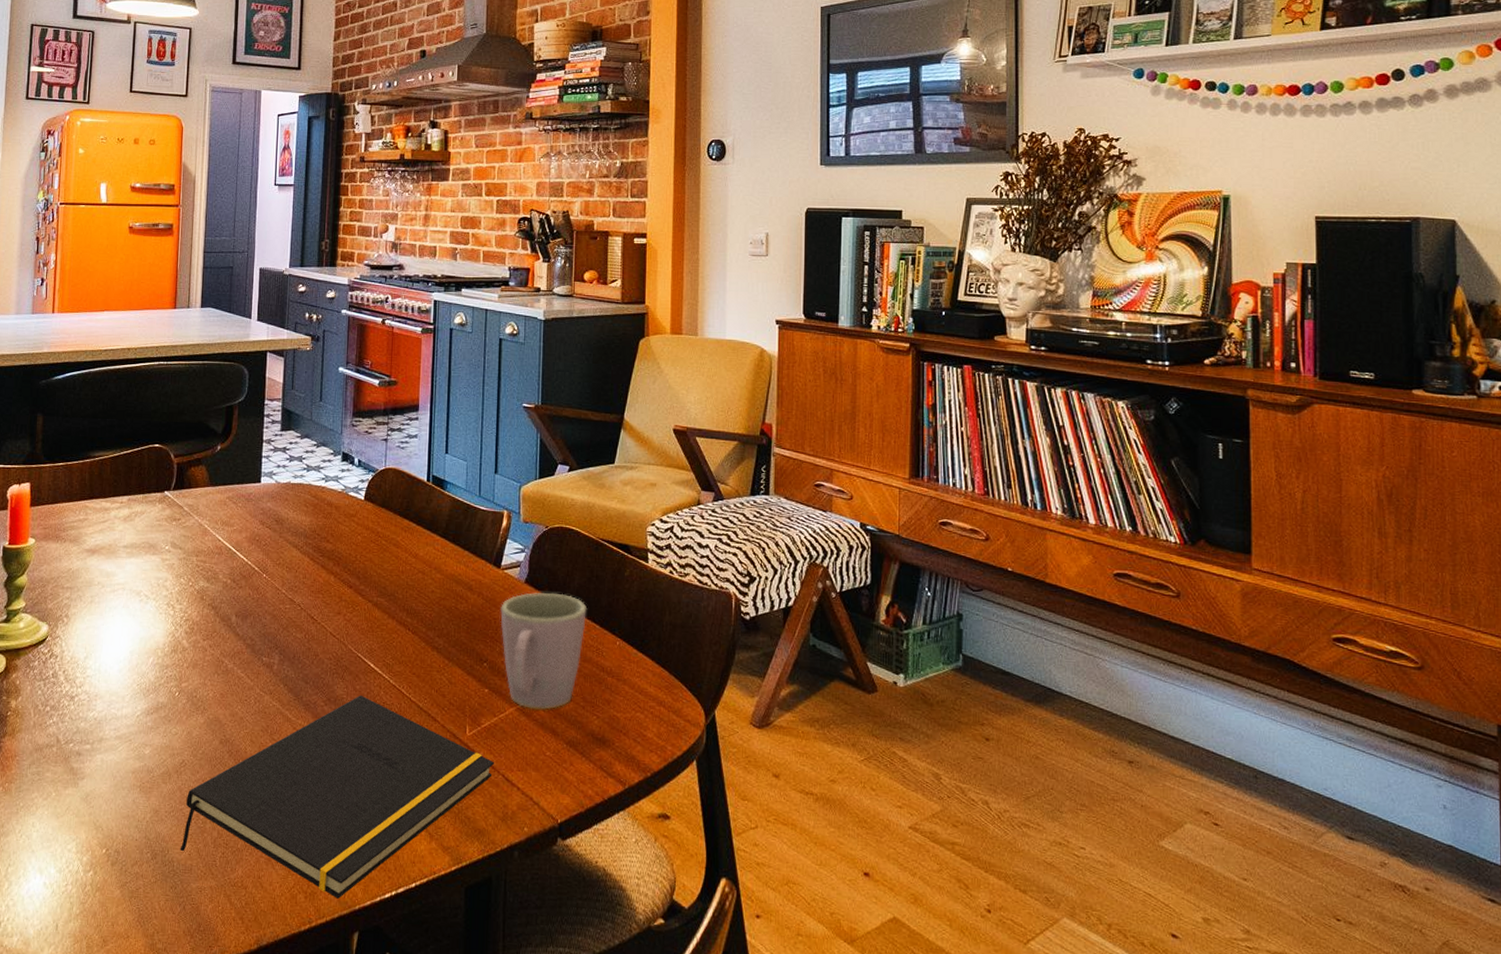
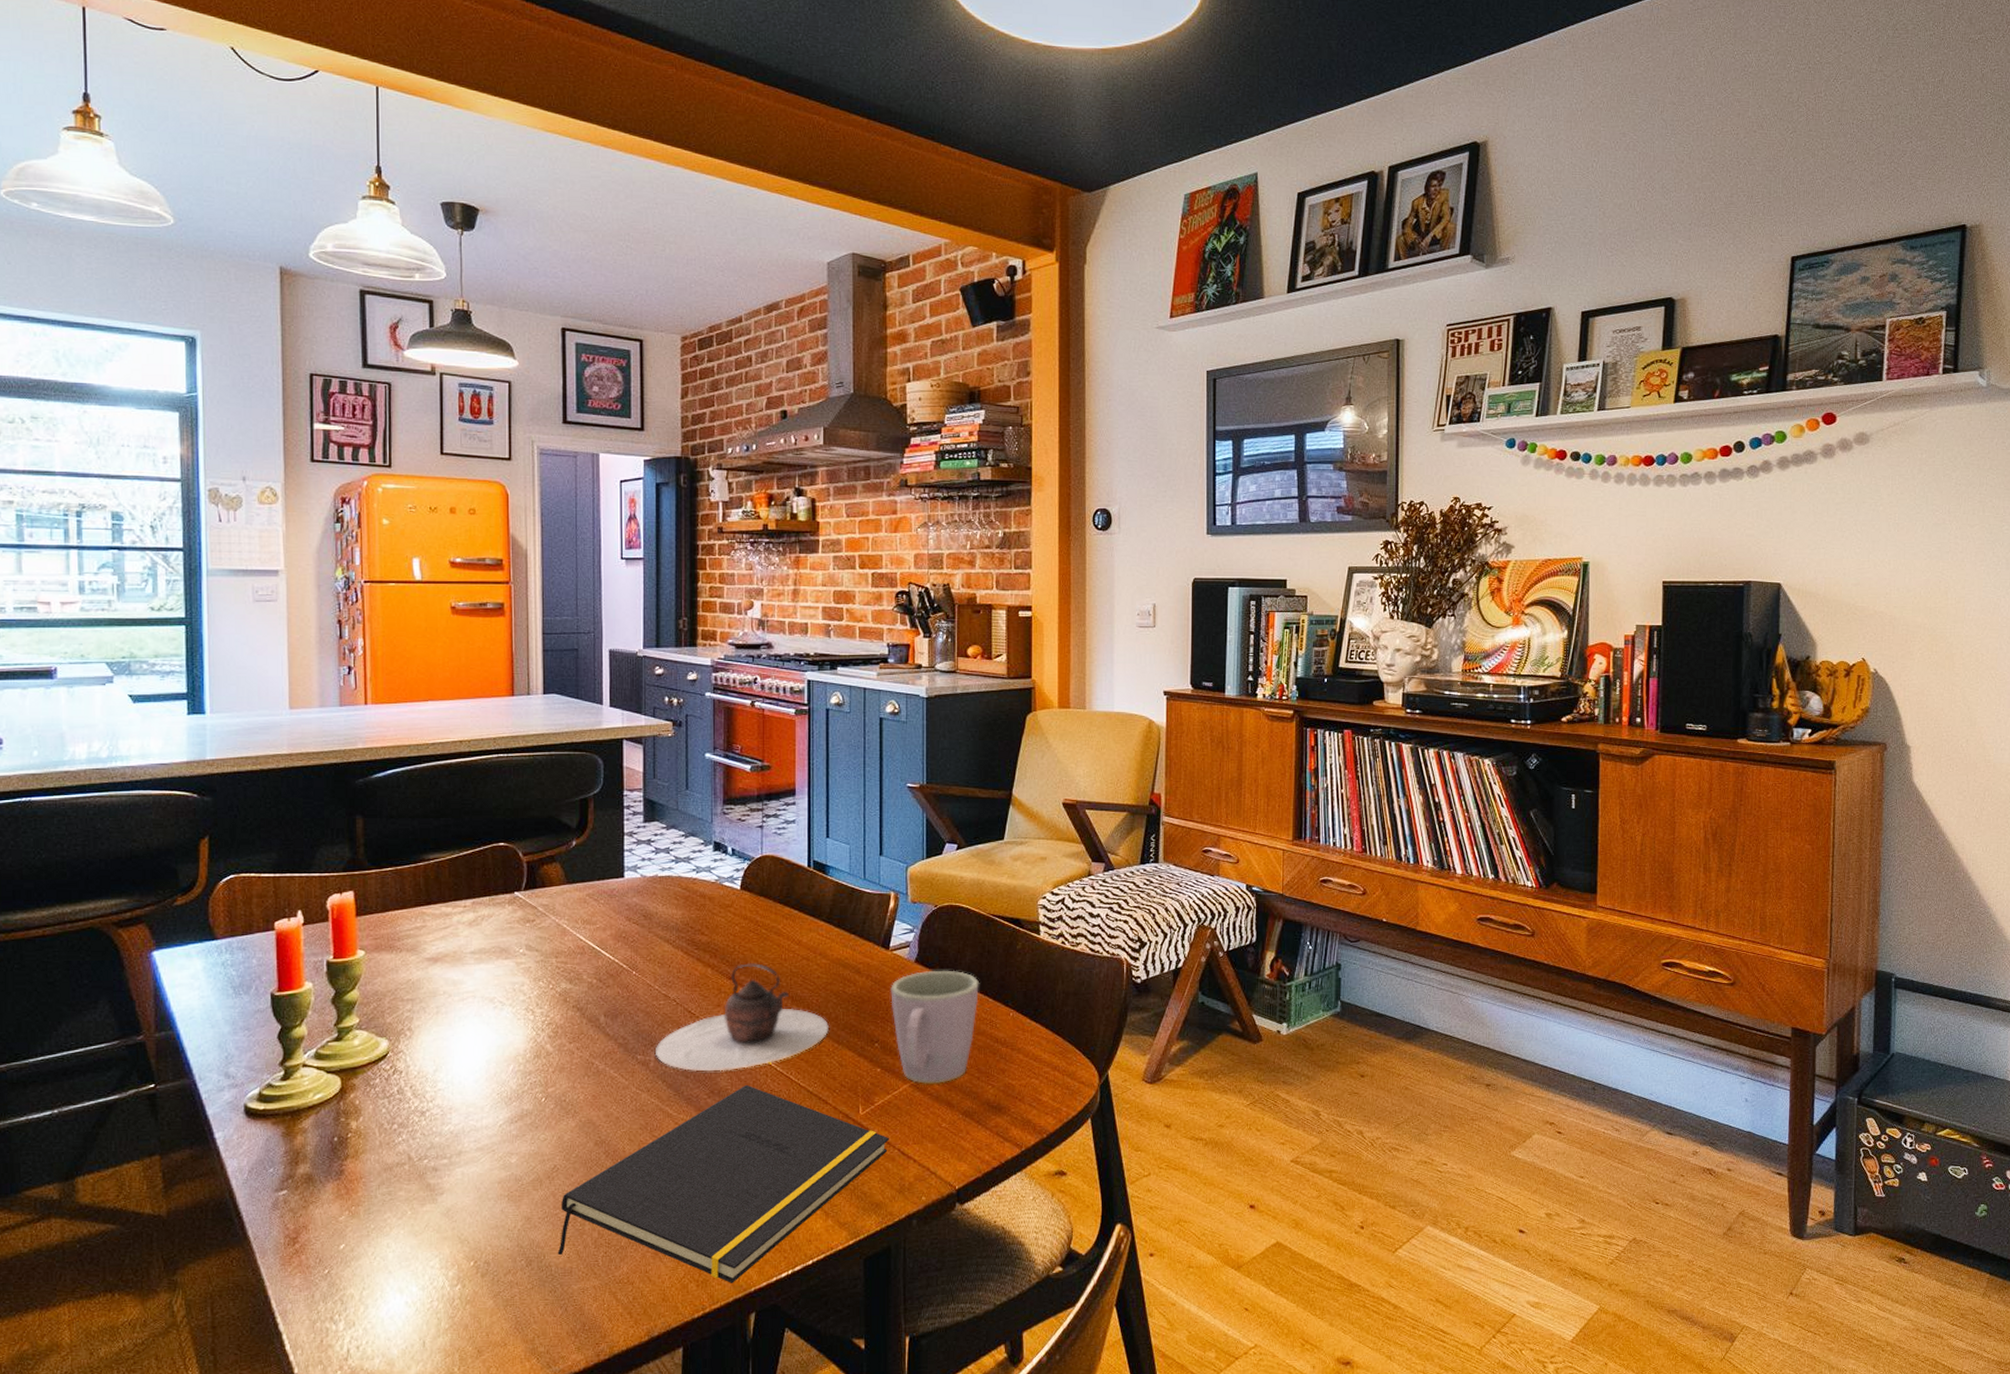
teapot: none [278,573,440,680] -> present [654,963,829,1072]

